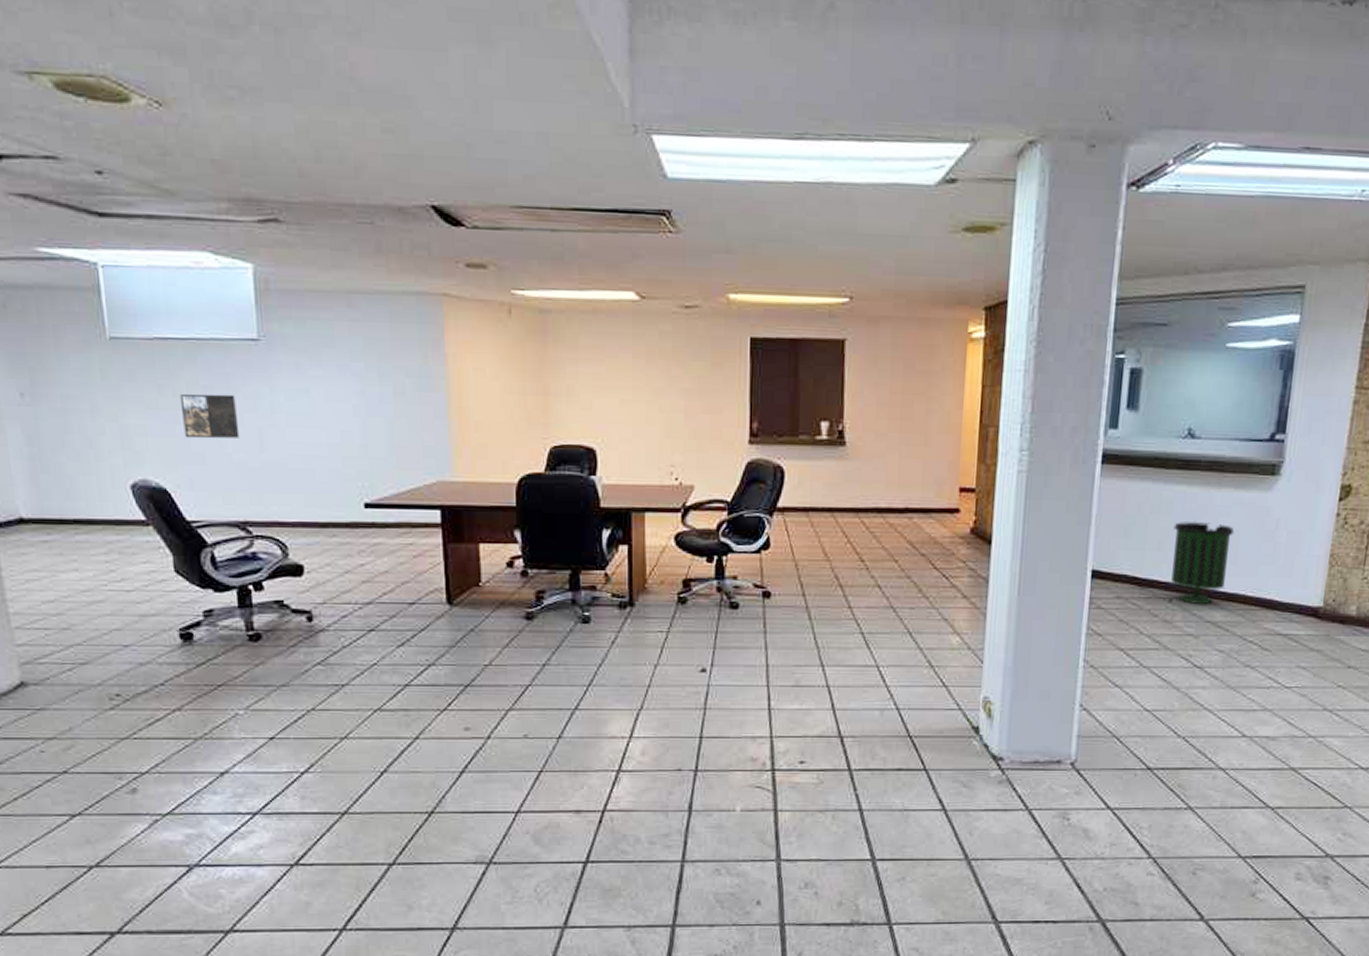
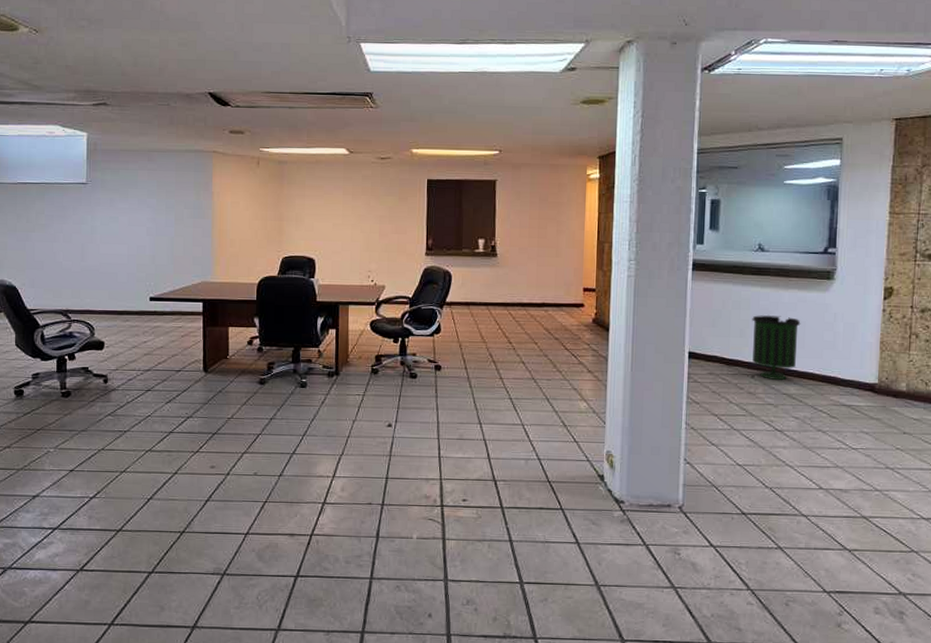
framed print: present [179,393,240,439] -> none [31,220,69,252]

